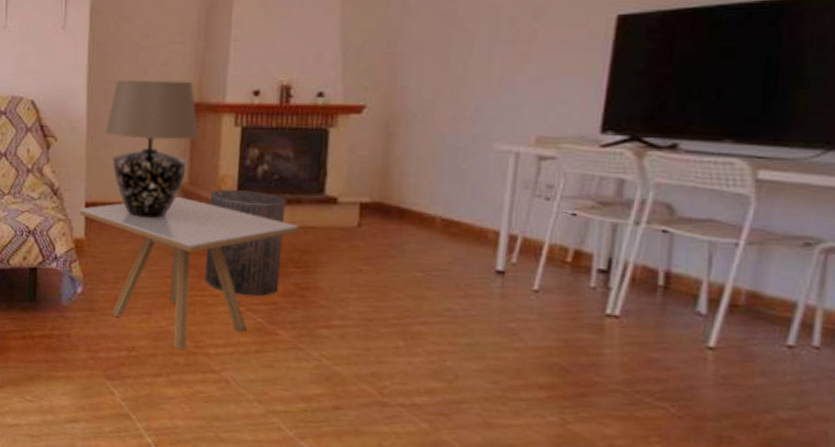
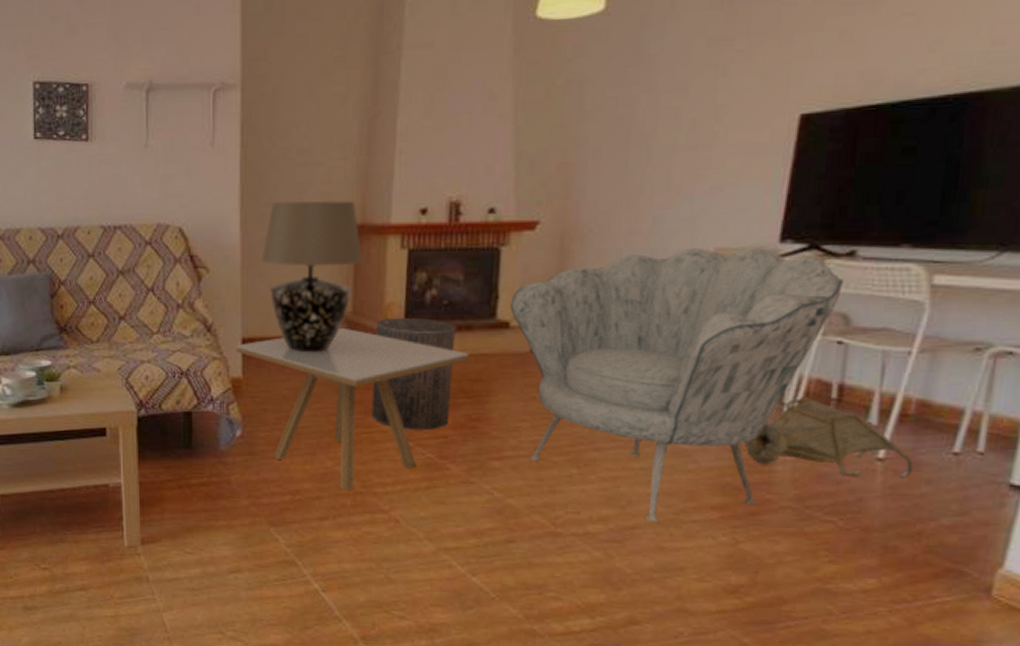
armchair: none [338,135,666,398] -> present [510,247,843,522]
bag: none [571,282,747,368] -> present [745,397,915,478]

